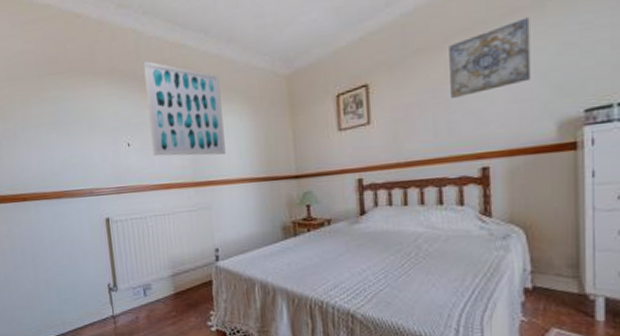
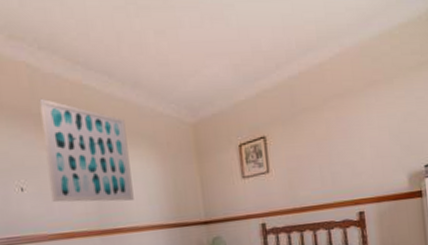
wall art: present [449,17,531,99] -> none [328,89,388,153]

